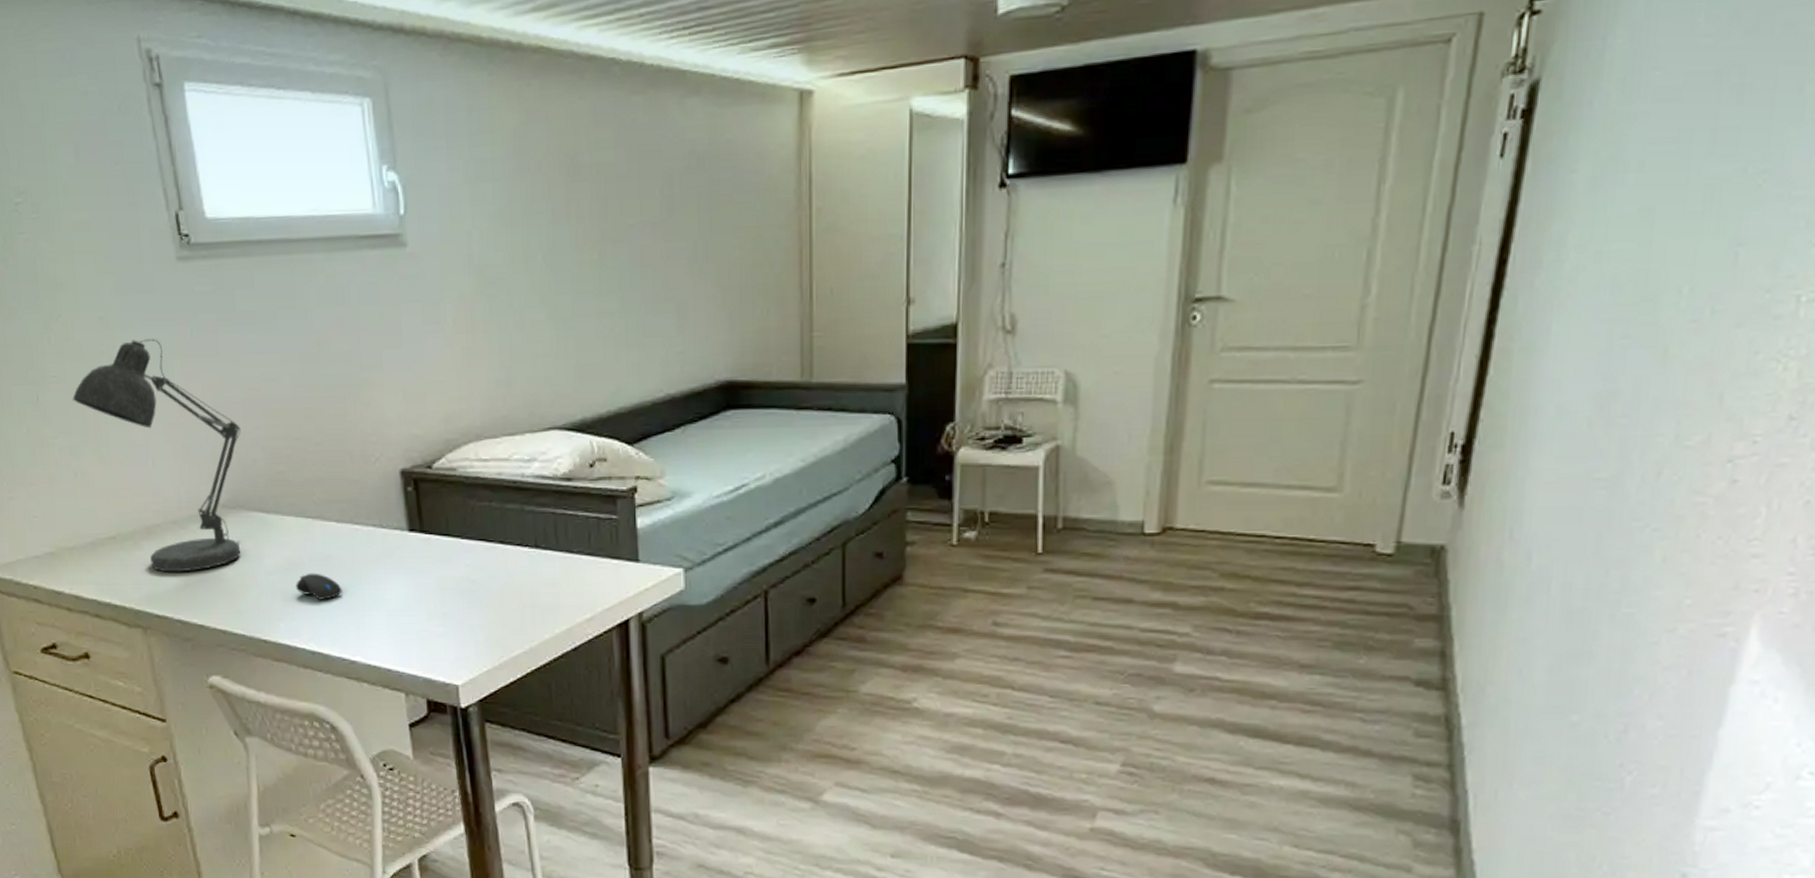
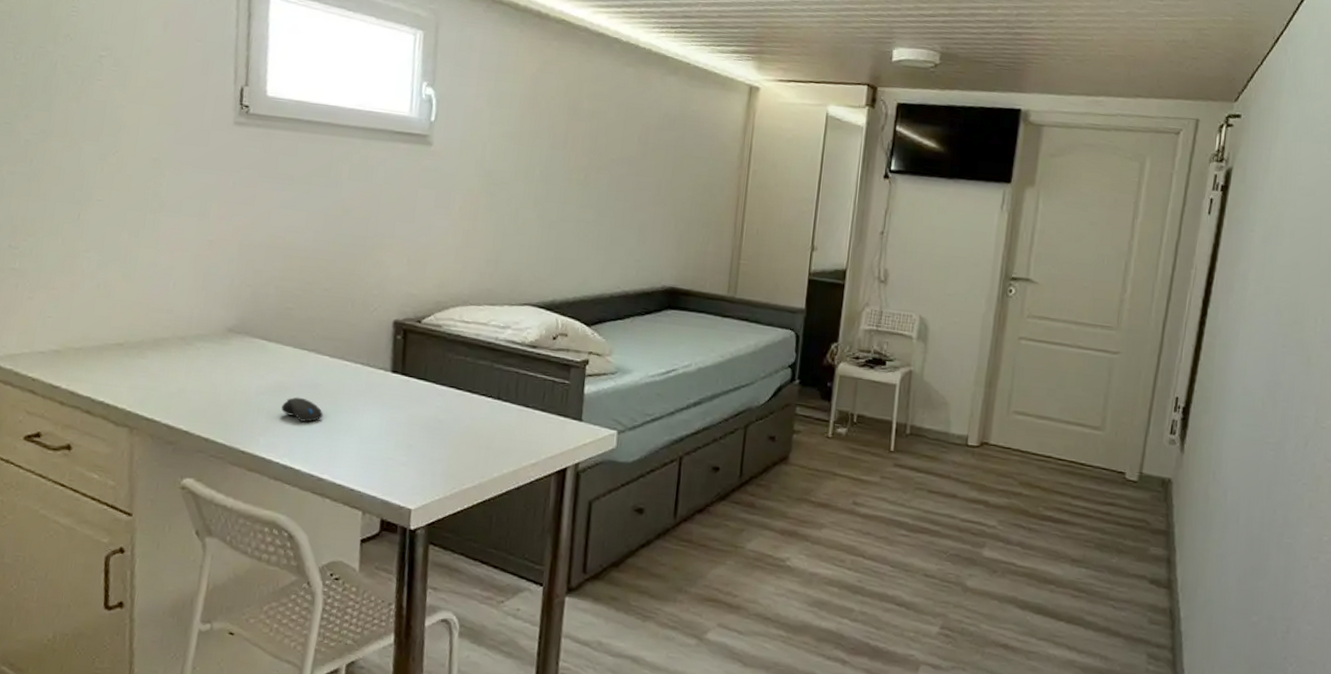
desk lamp: present [73,339,241,572] -> none [112,181,260,384]

